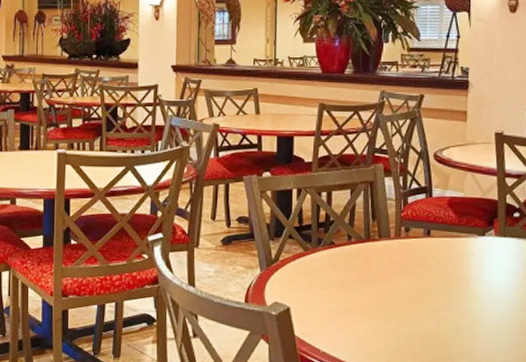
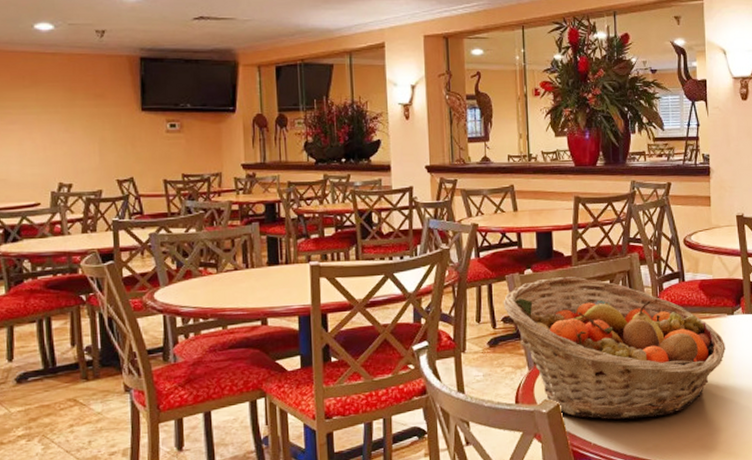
fruit basket: none [239,182,473,333] -> present [503,277,725,420]

